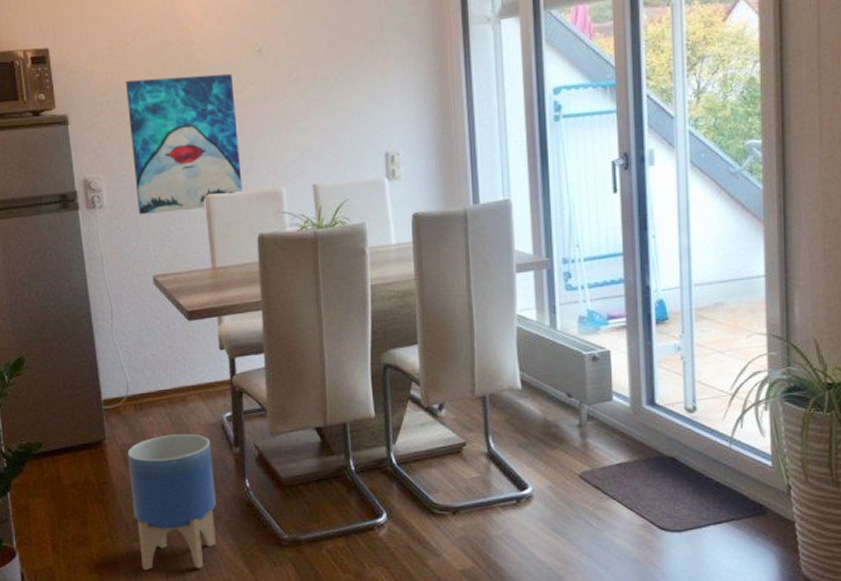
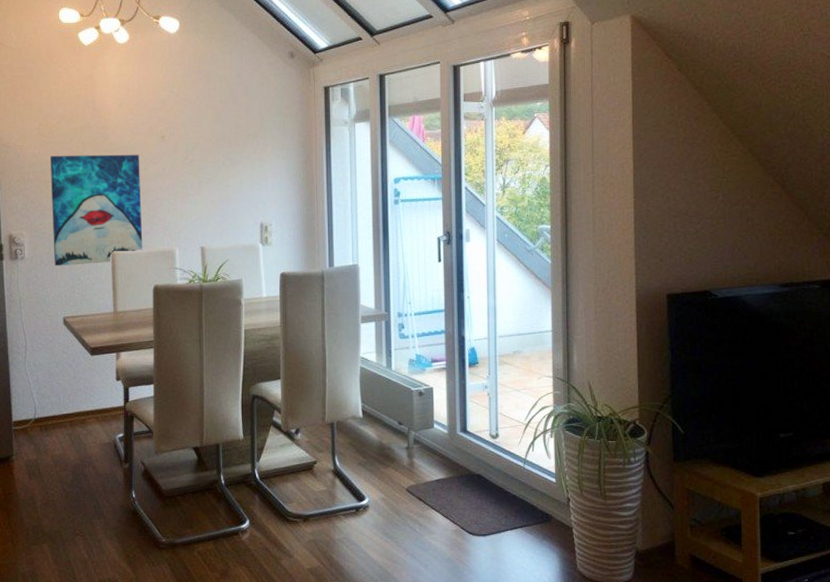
planter: present [127,433,216,571] -> none [31,451,106,571]

